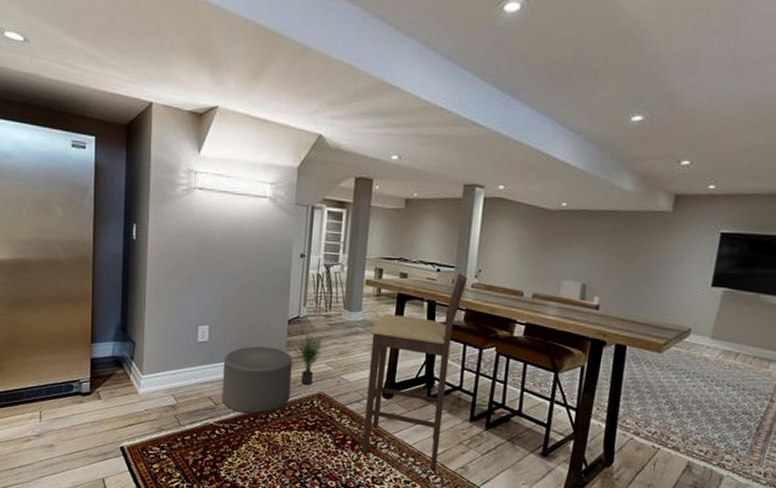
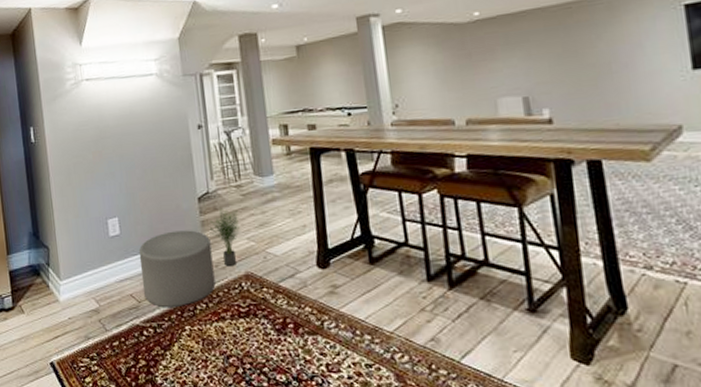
bar stool: present [362,274,468,472] -> none [288,113,401,350]

